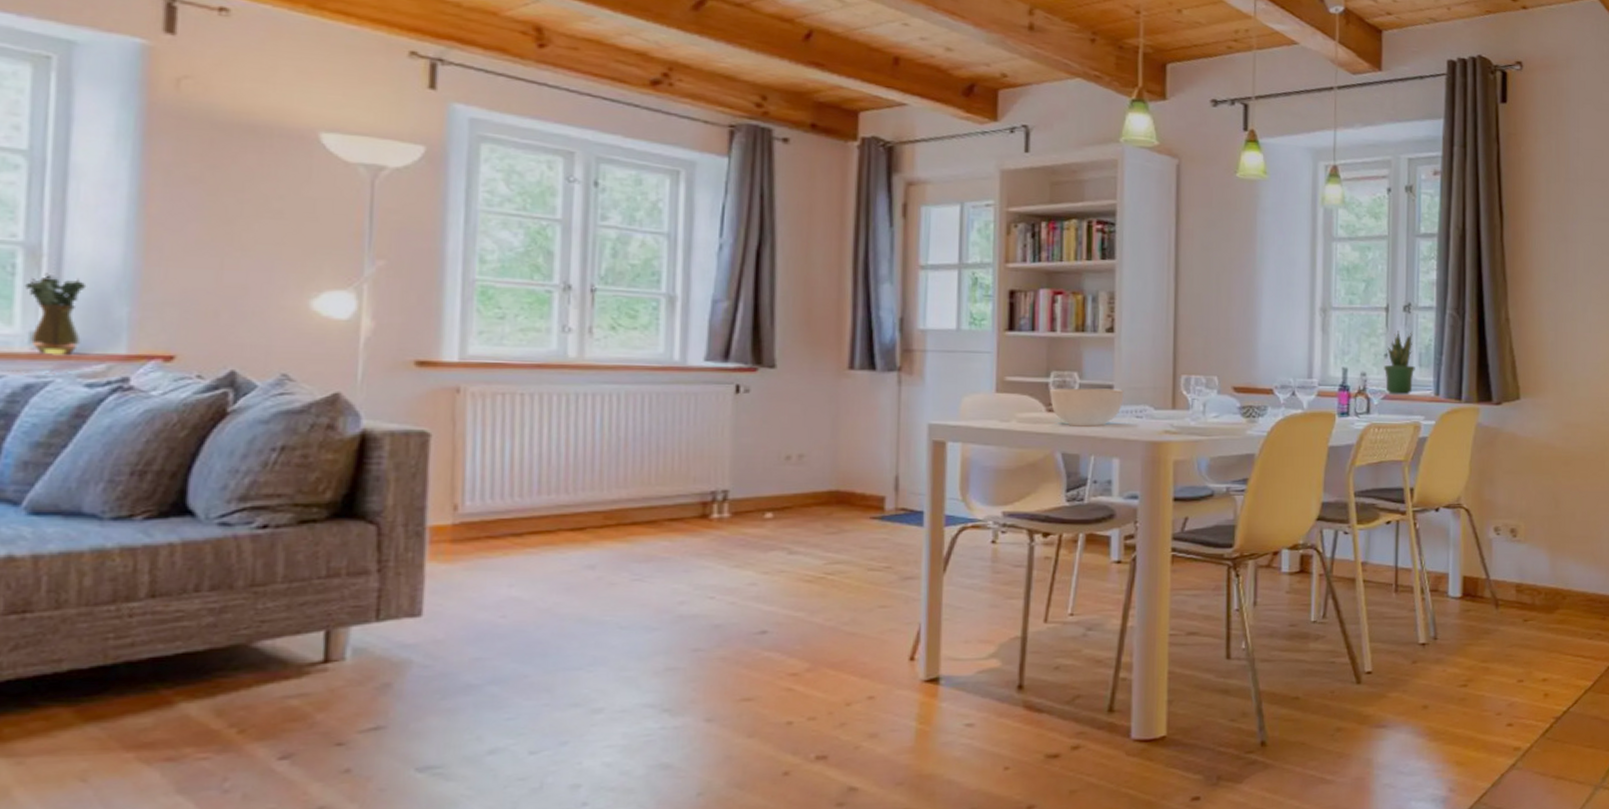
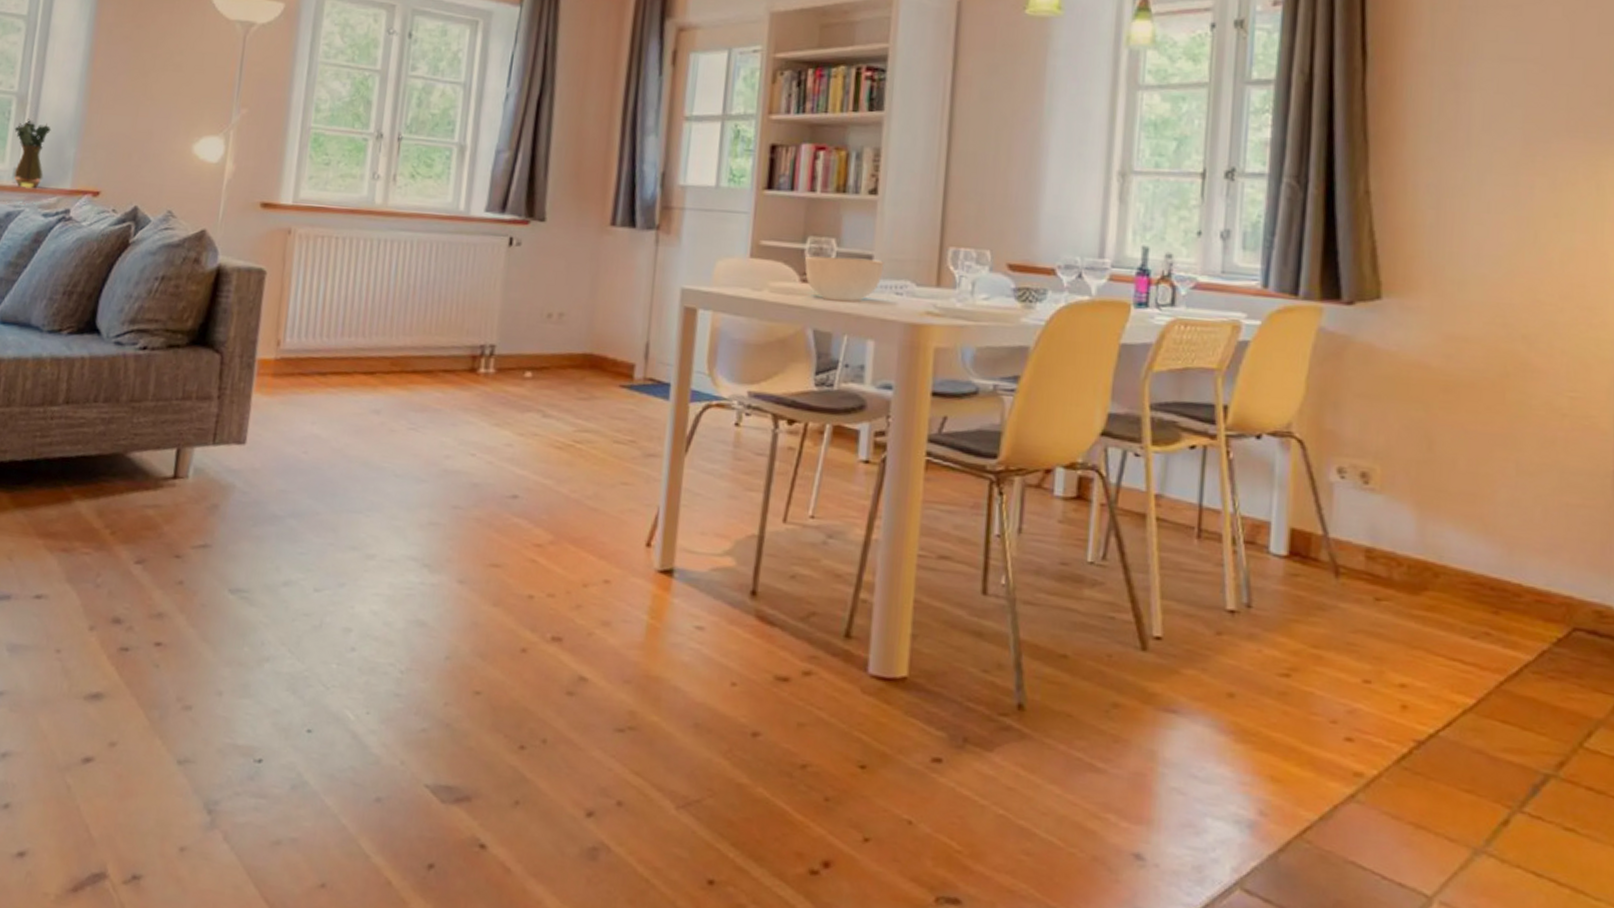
planter: present [1383,330,1415,395] -> none [1195,202,1238,285]

